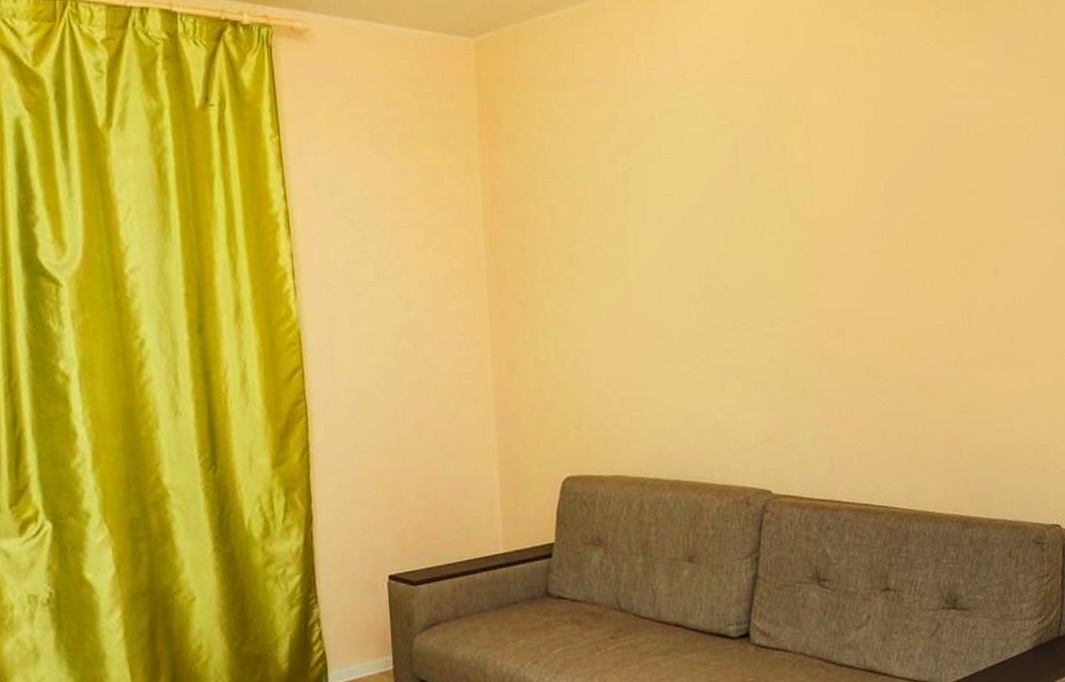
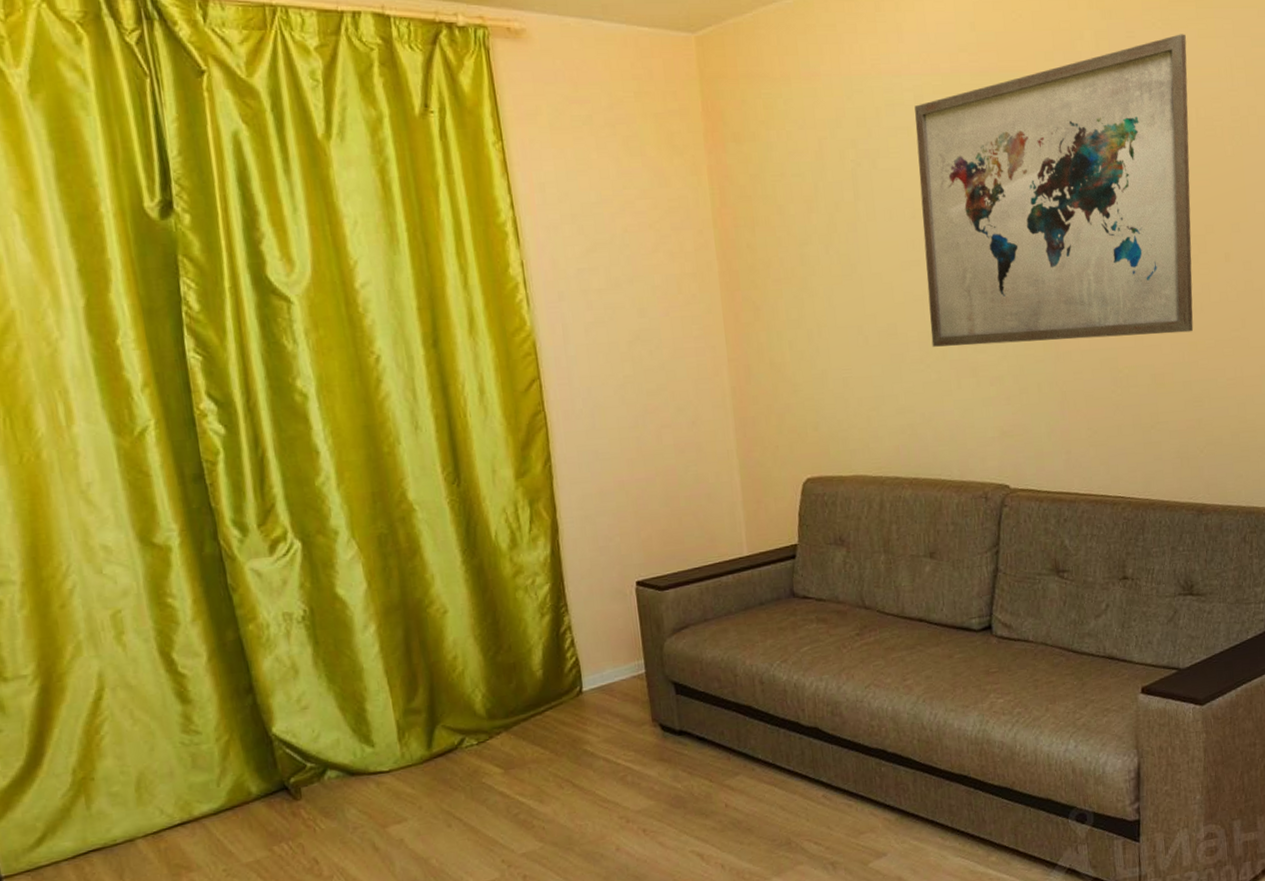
wall art: none [687,53,961,350] -> present [914,34,1194,347]

